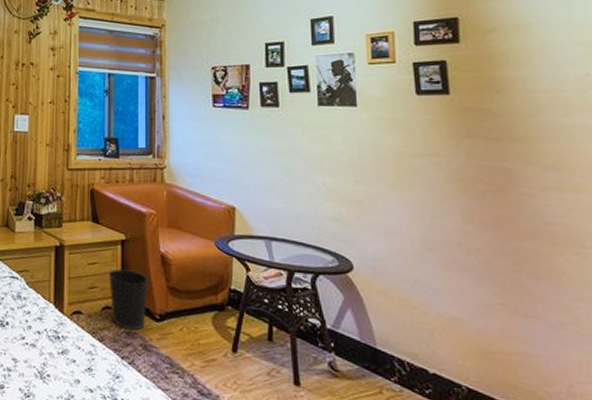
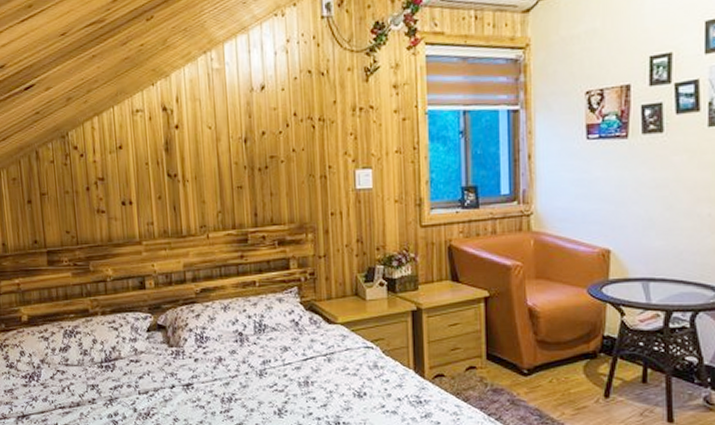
wastebasket: present [109,269,149,331] -> none [472,327,516,387]

